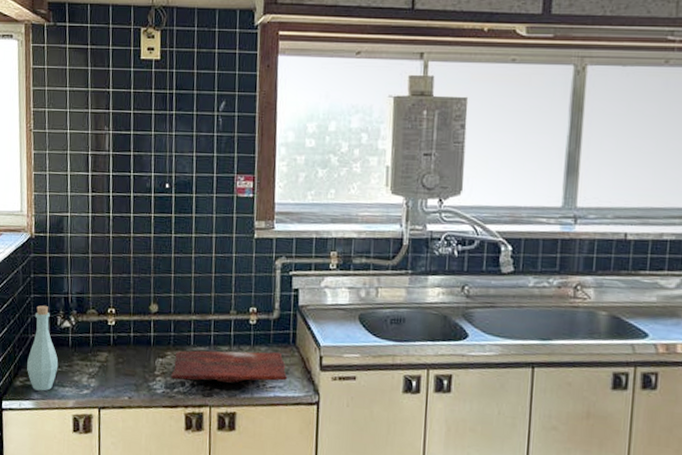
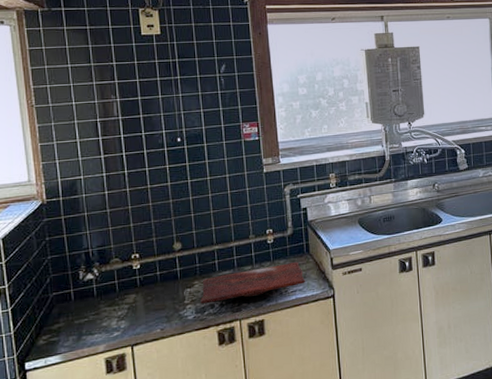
bottle: present [27,305,59,391] -> none [50,264,85,345]

